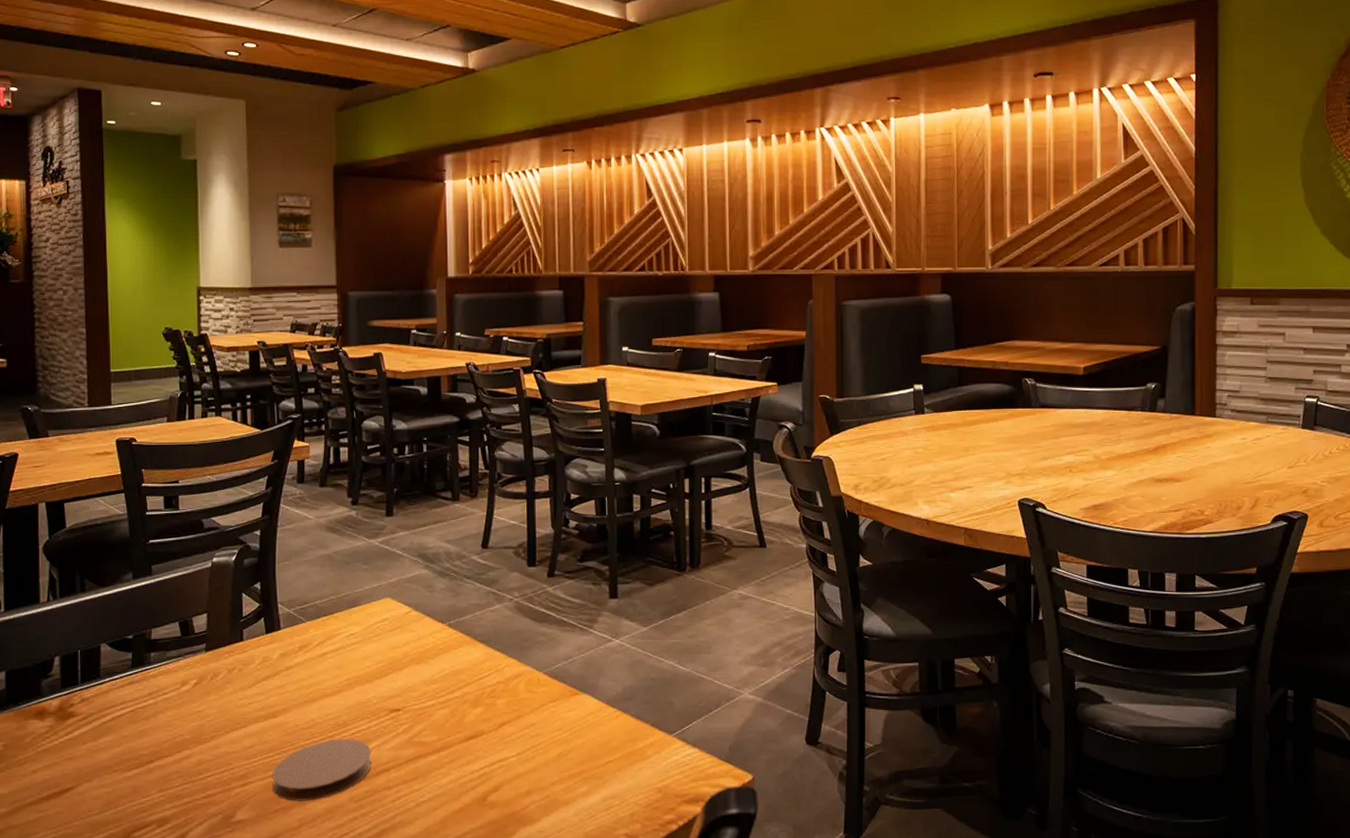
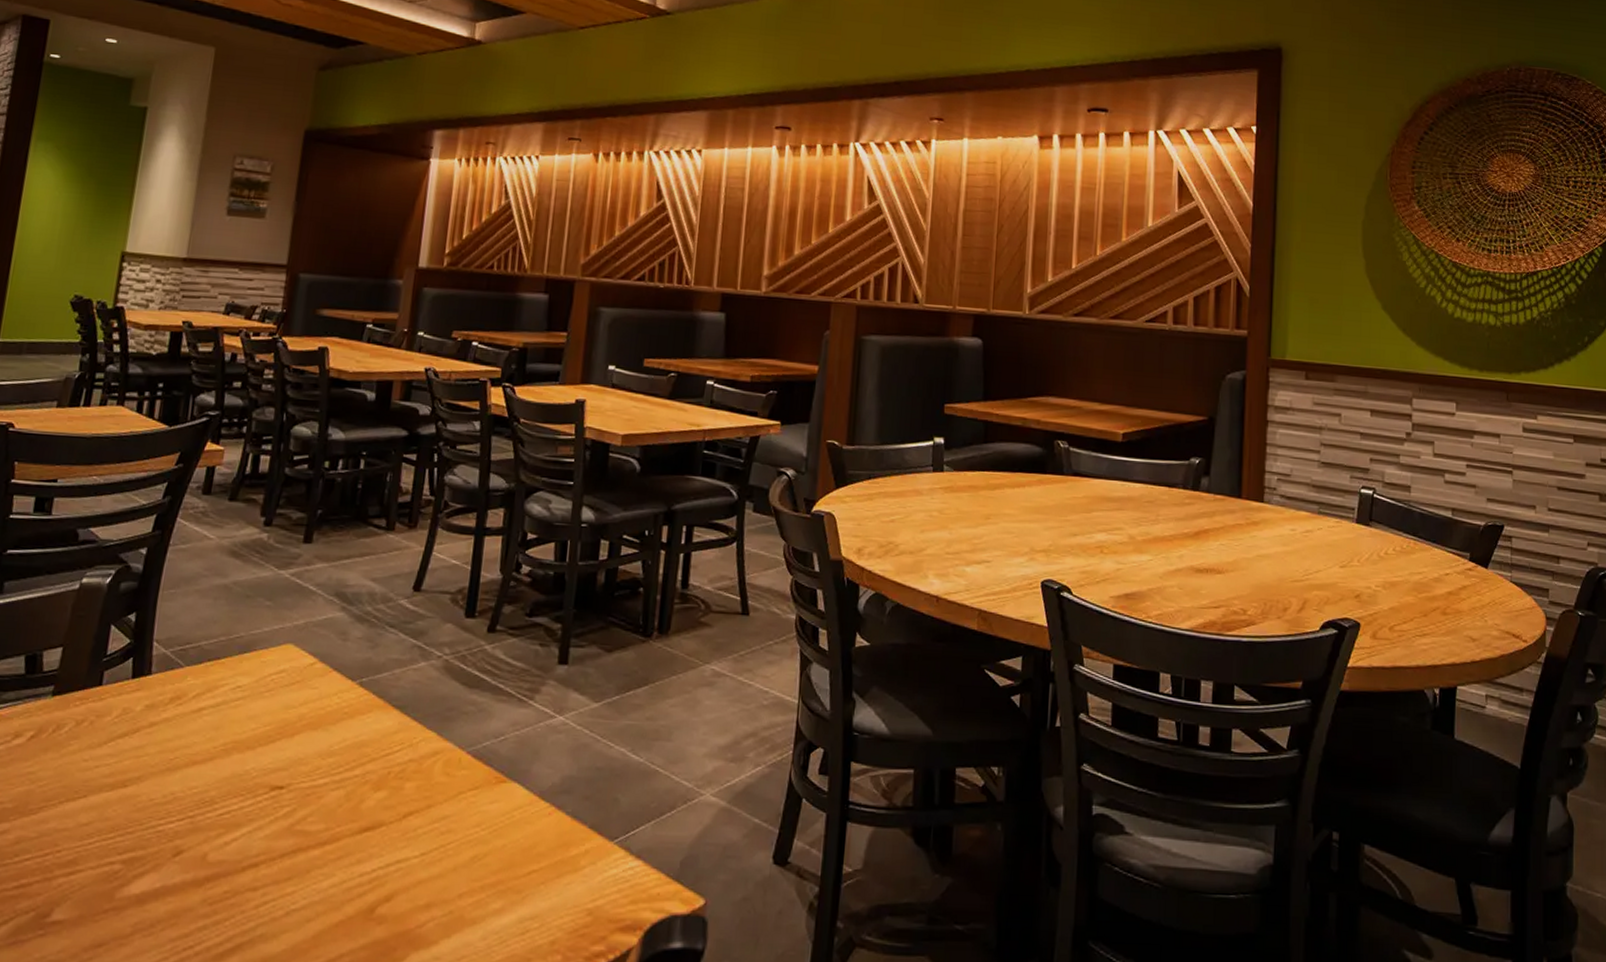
coaster: present [272,739,372,801] -> none [106,820,240,900]

